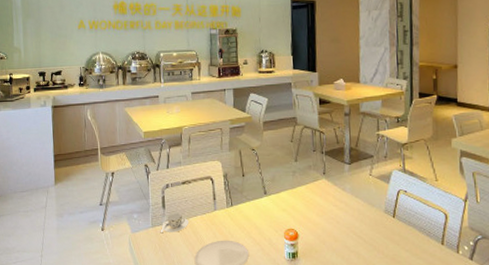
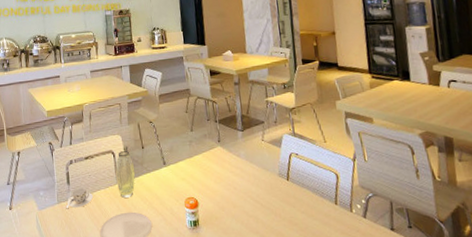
vase: none [213,177,234,225] -> present [115,150,135,198]

